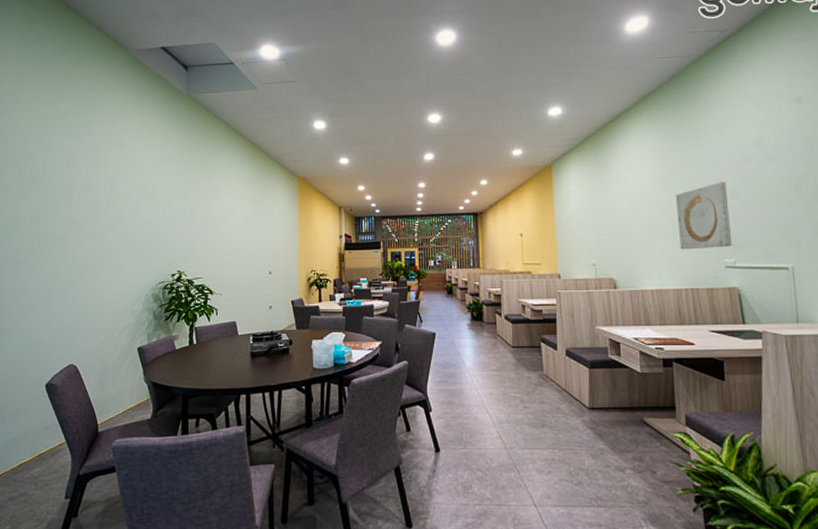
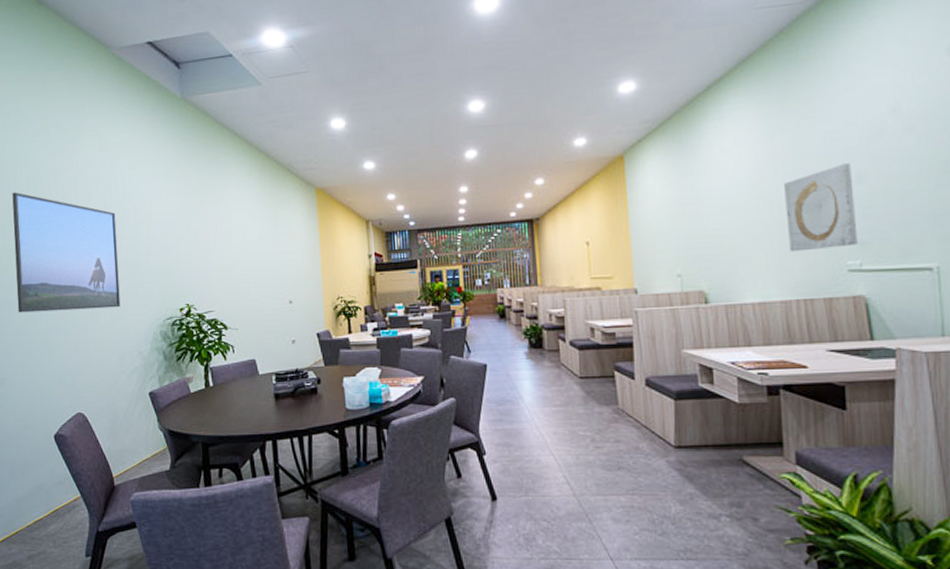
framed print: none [23,165,121,272] -> present [12,191,121,313]

